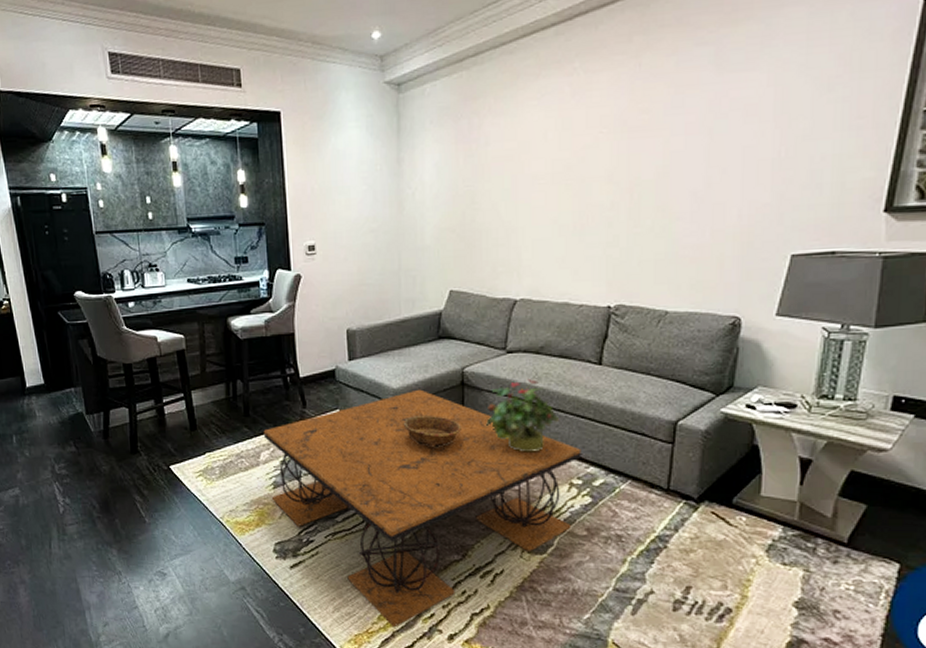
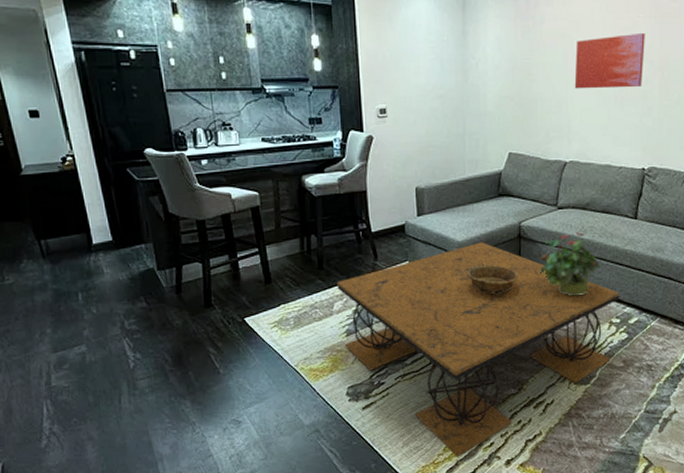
wall art: none [525,150,610,218] -> present [574,32,645,89]

